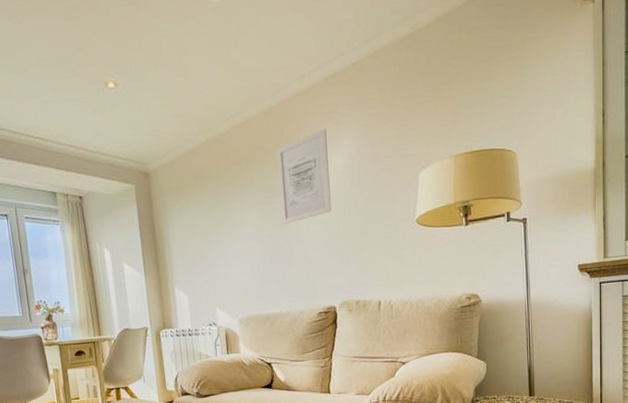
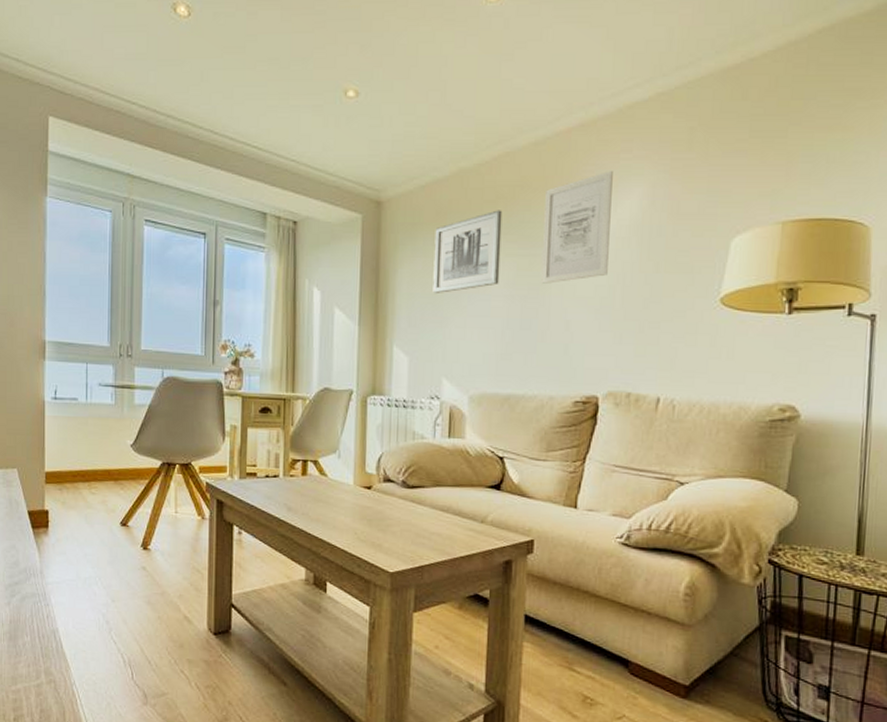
wall art: none [194,169,250,242] -> present [432,210,503,293]

